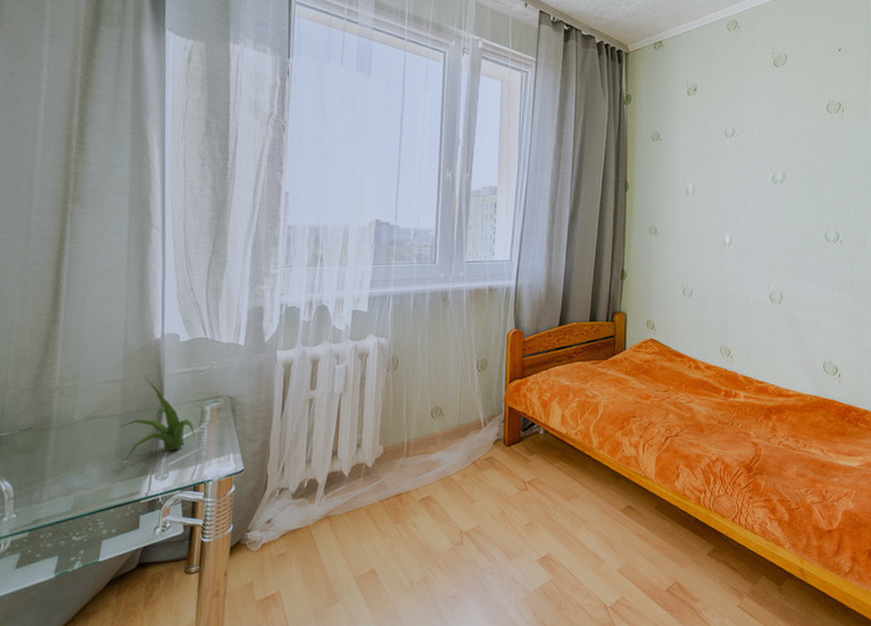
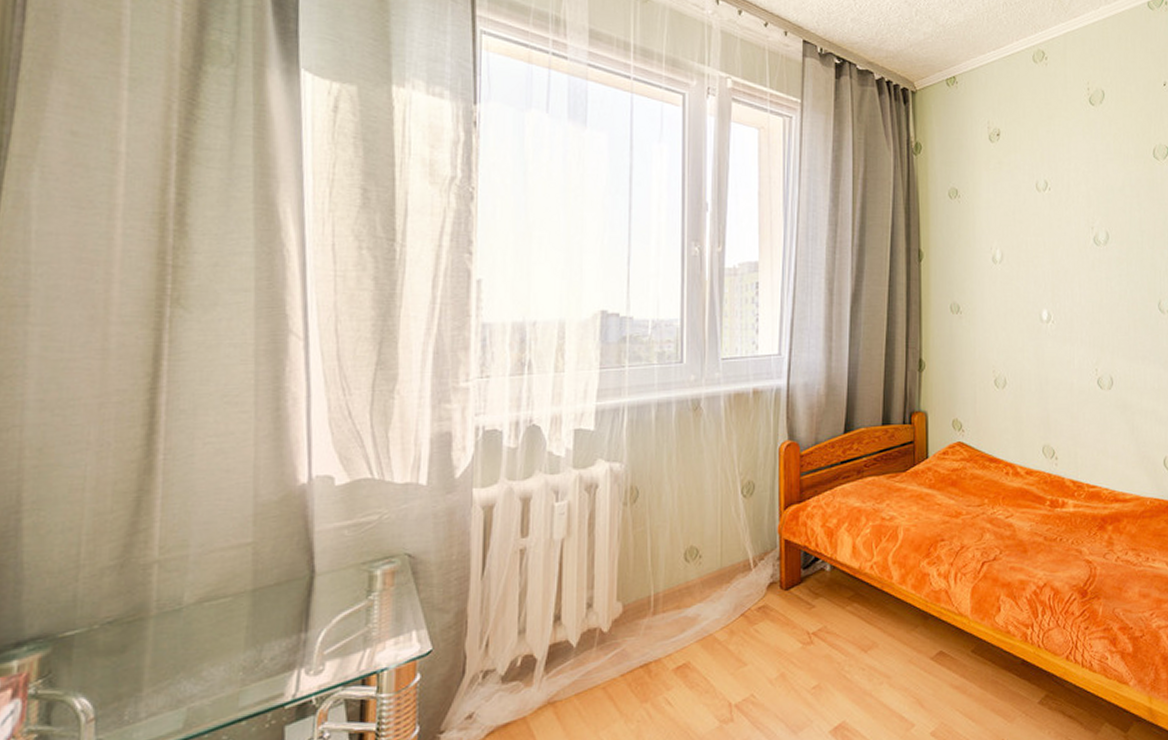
plant: present [121,378,196,461] -> none [252,538,362,653]

